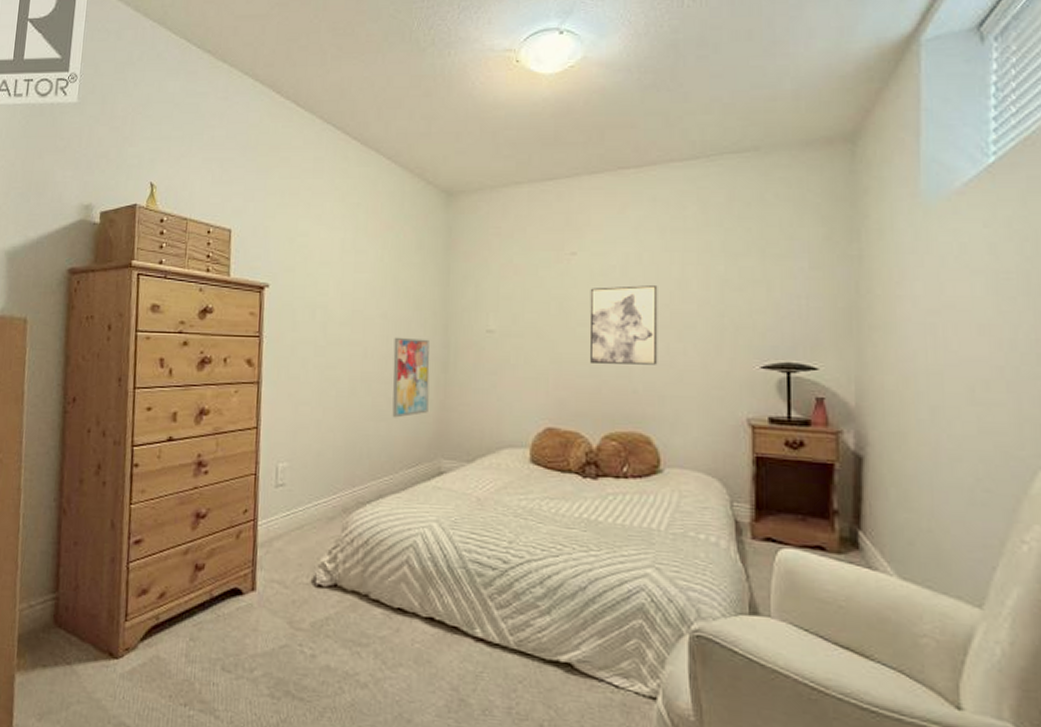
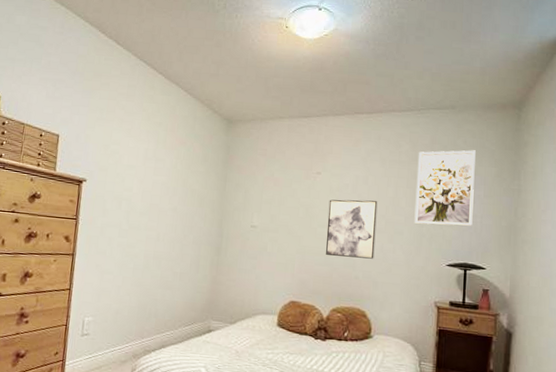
wall art: present [392,337,430,418] -> none [176,226,208,288]
wall art: none [710,205,795,313] -> present [414,150,476,227]

